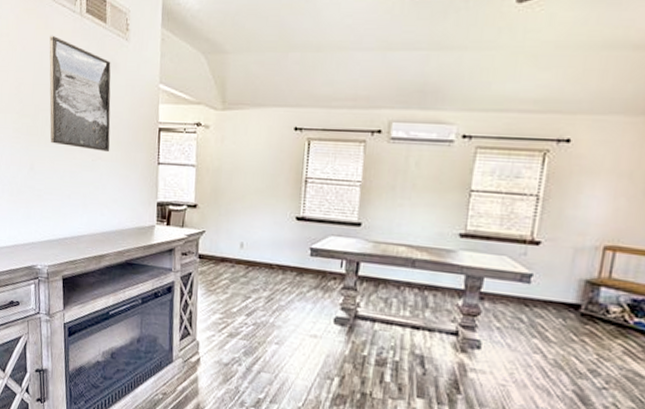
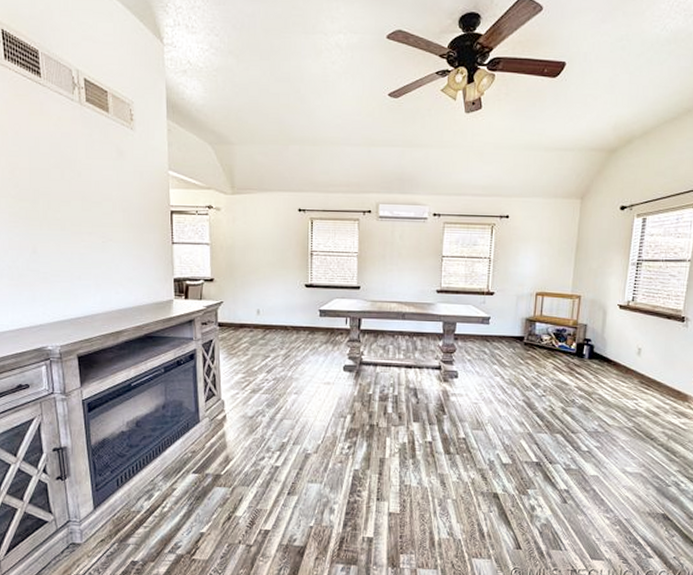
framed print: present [49,35,111,153] -> none [46,121,121,234]

